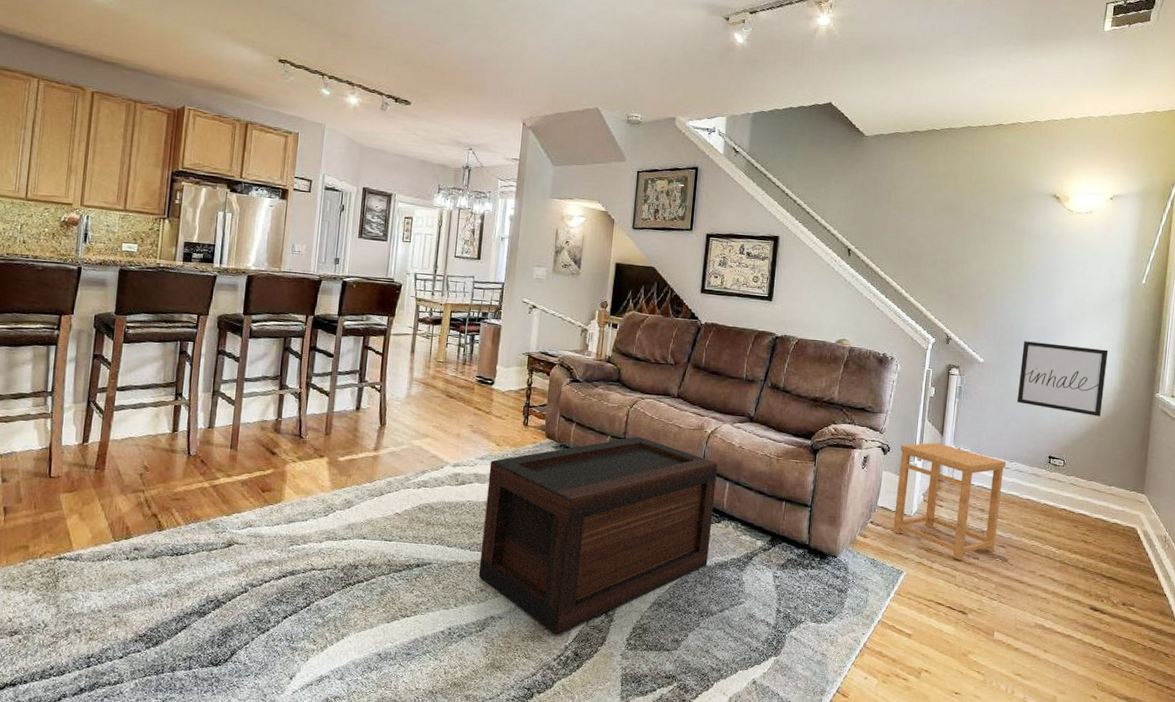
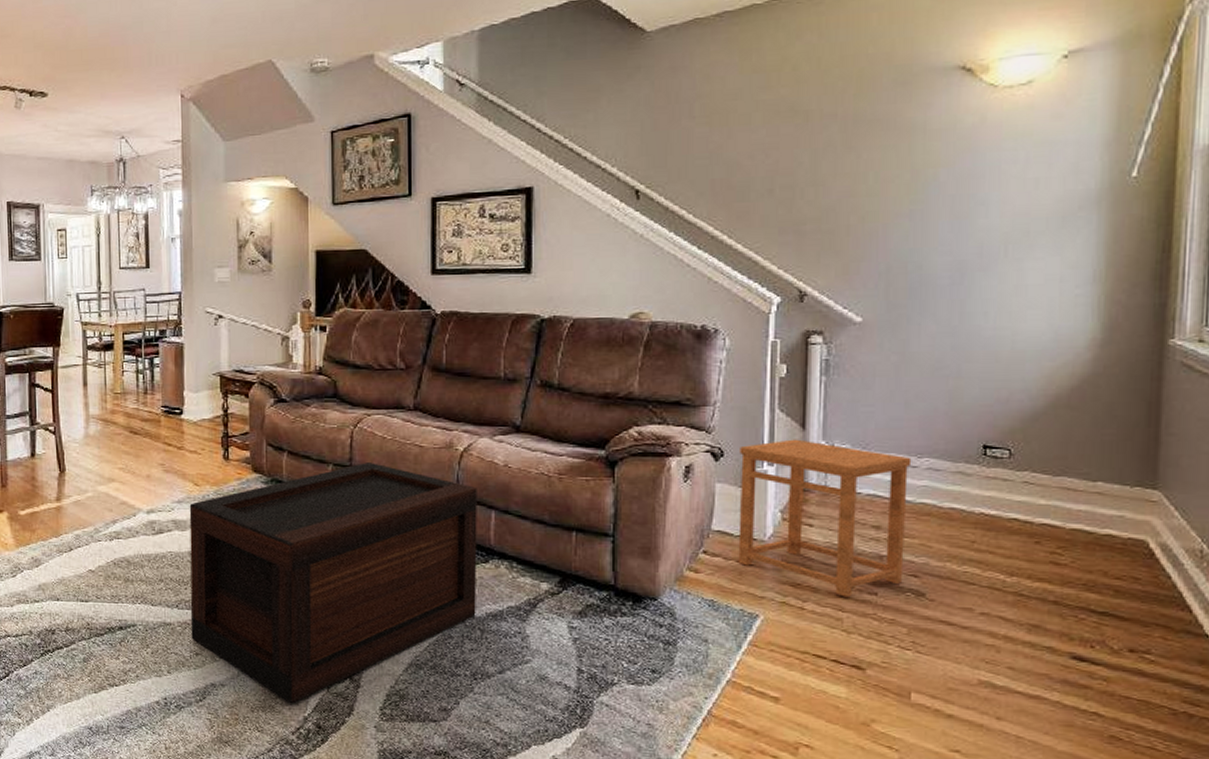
wall art: present [1016,341,1109,417] -> none [922,283,1077,382]

